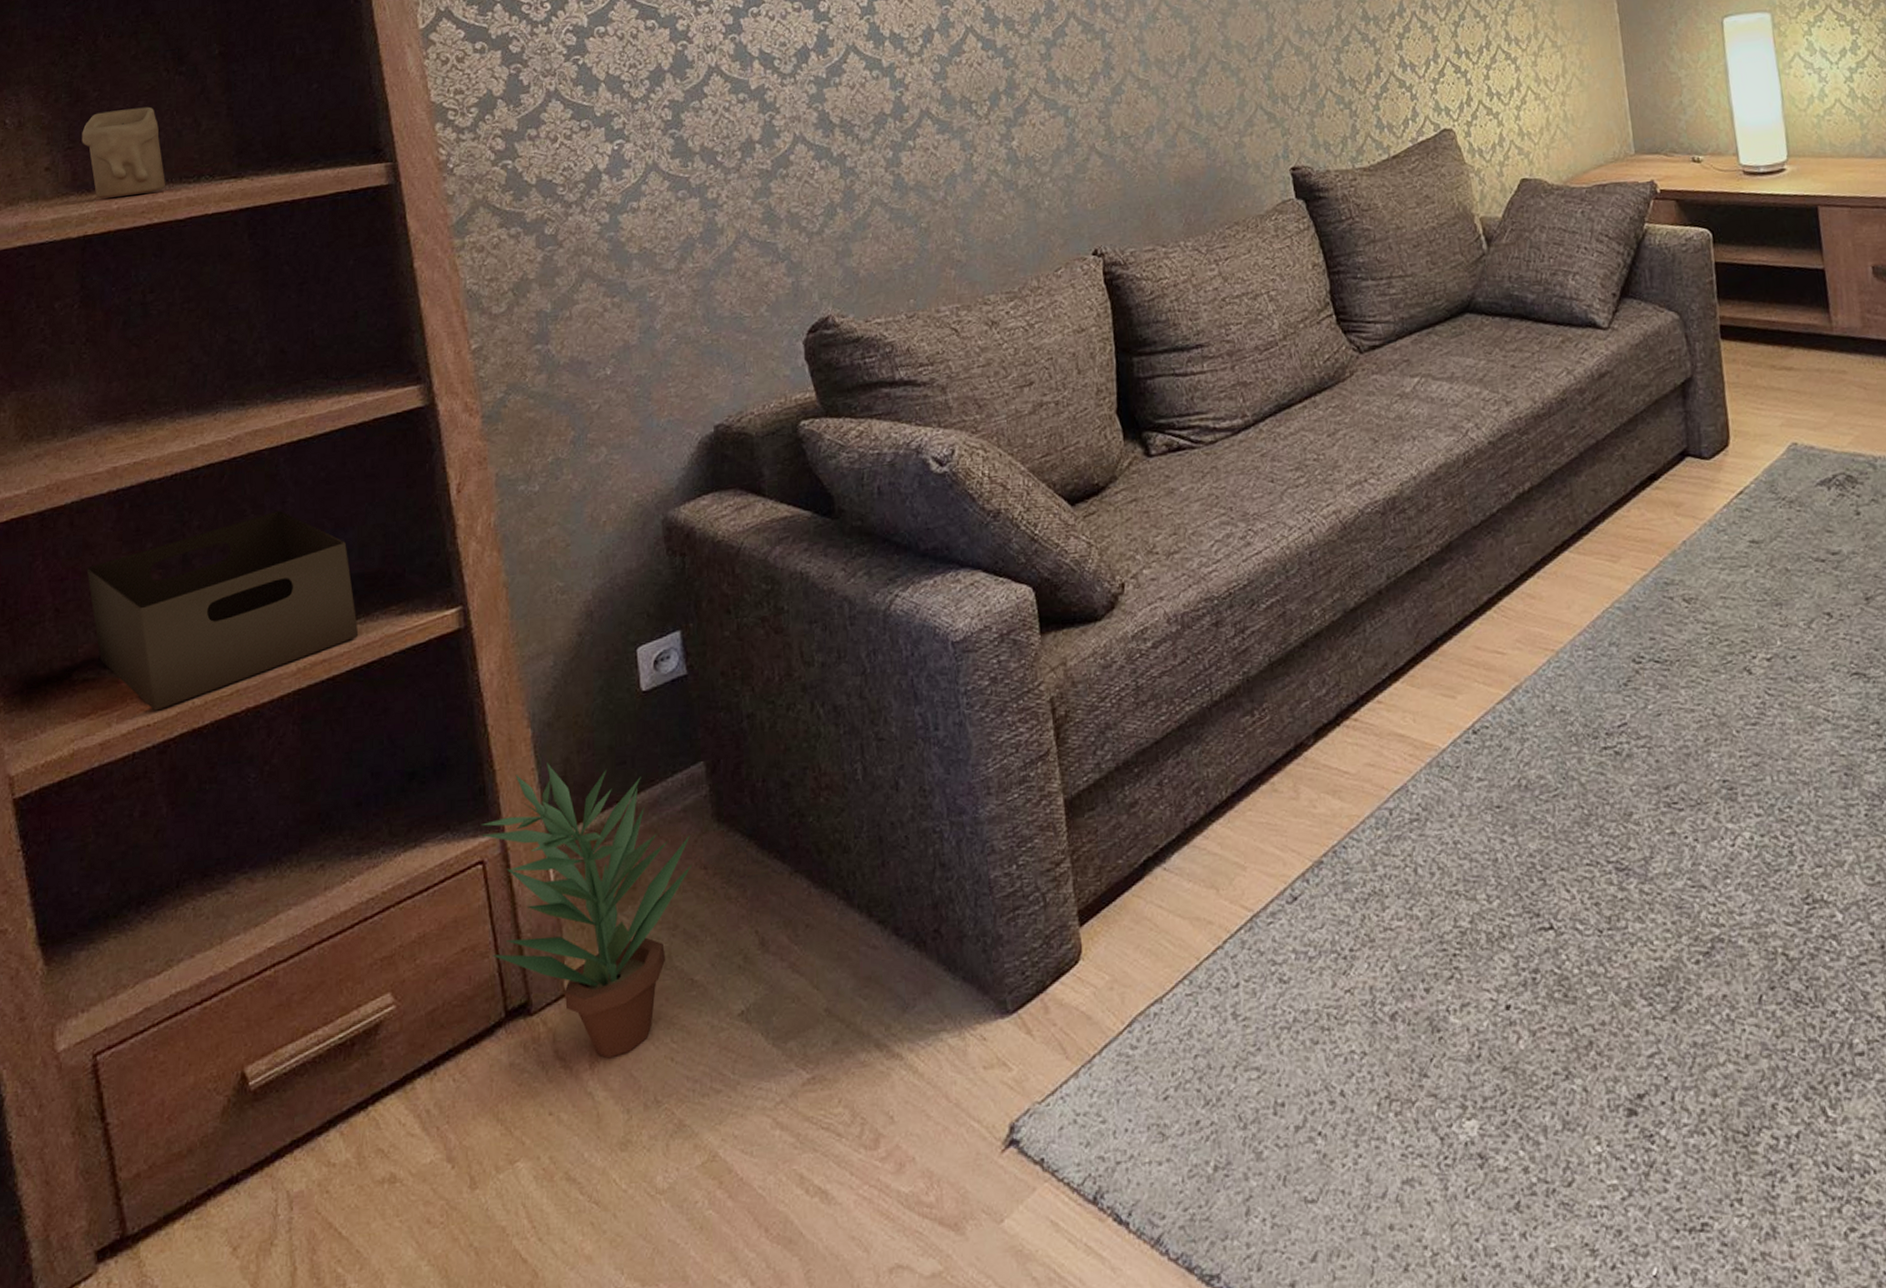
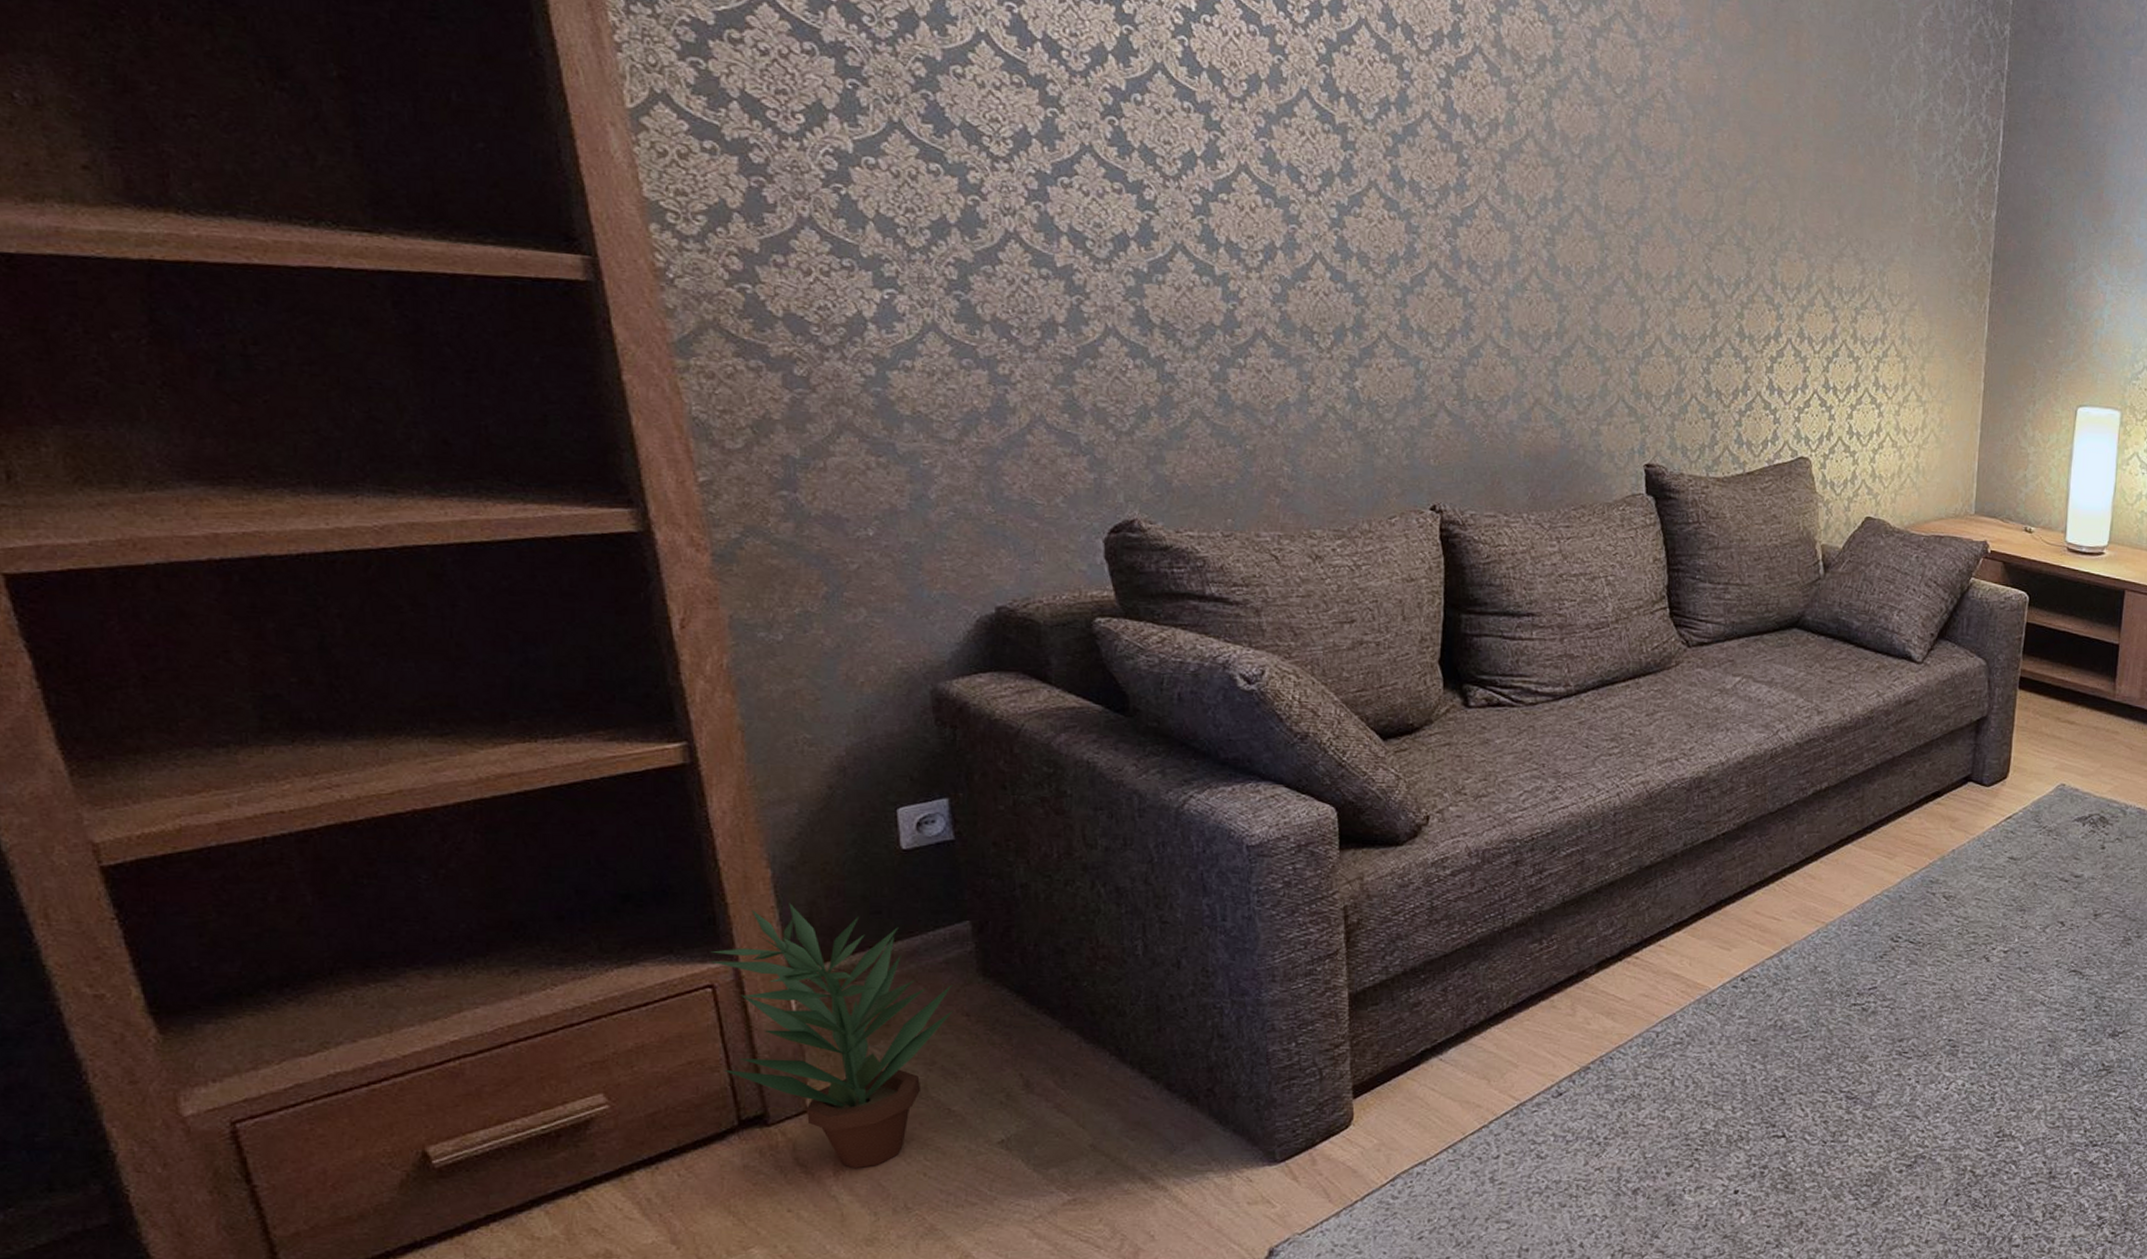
candle: present [81,106,165,199] -> none [135,112,267,227]
storage basket: present [86,510,359,711] -> none [183,613,557,799]

